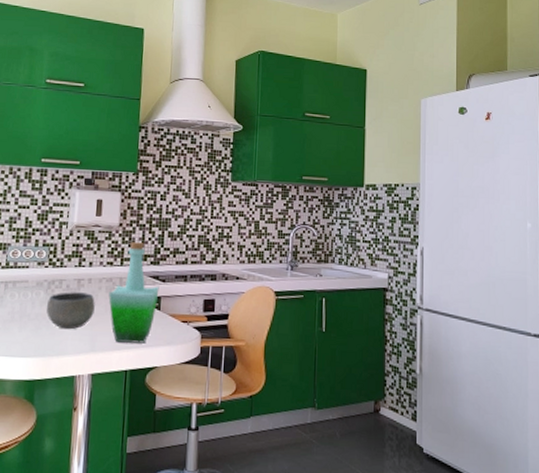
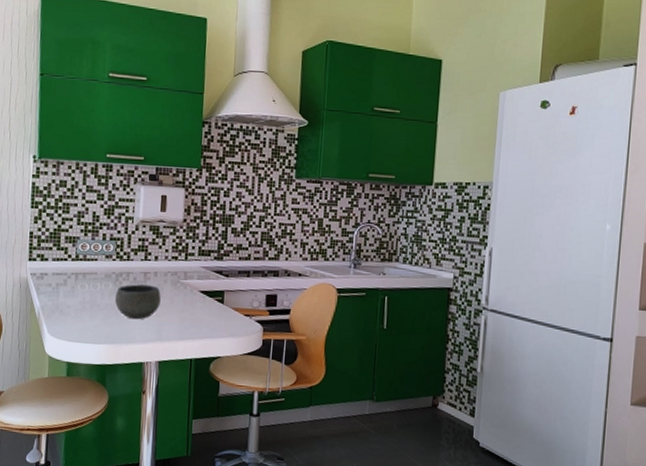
bottle: present [109,242,159,344] -> none [174,237,223,335]

